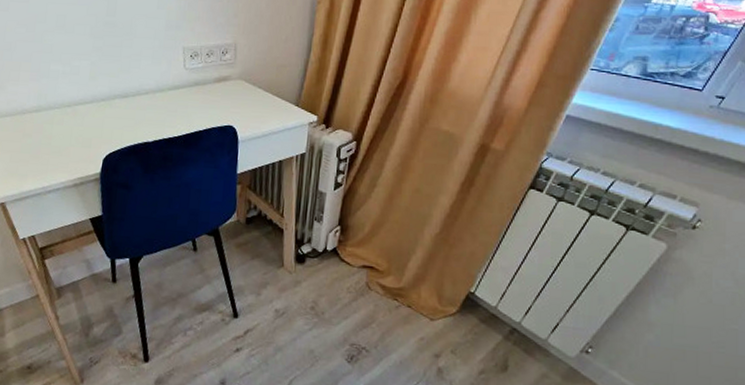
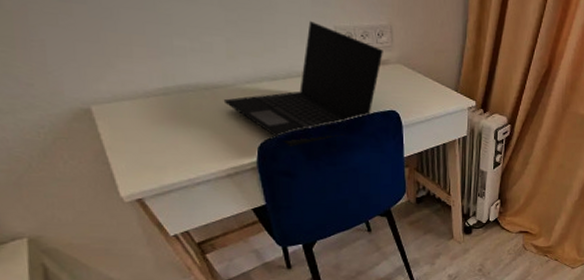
laptop: none [81,44,226,160] -> present [223,21,383,147]

